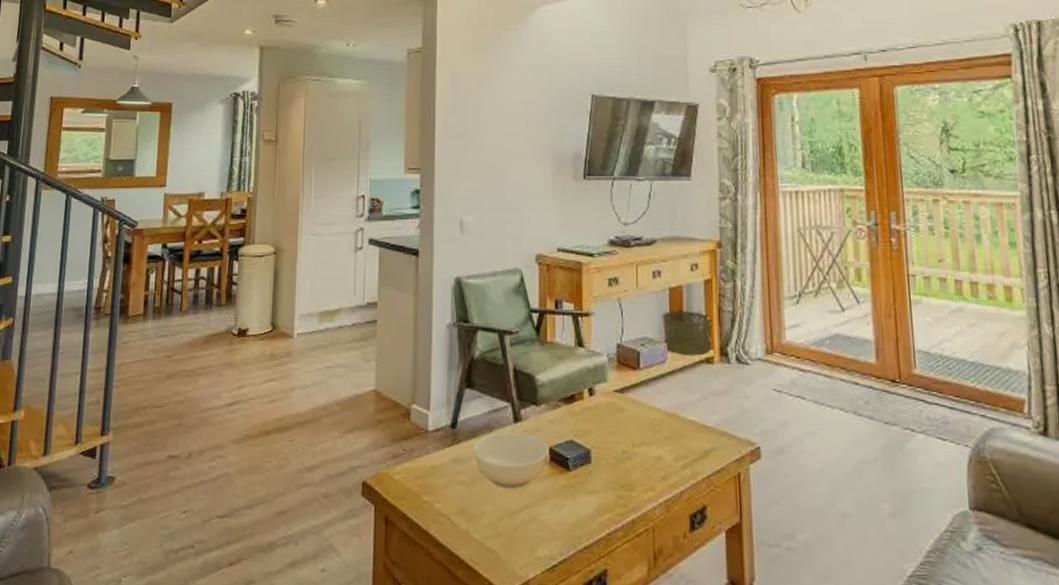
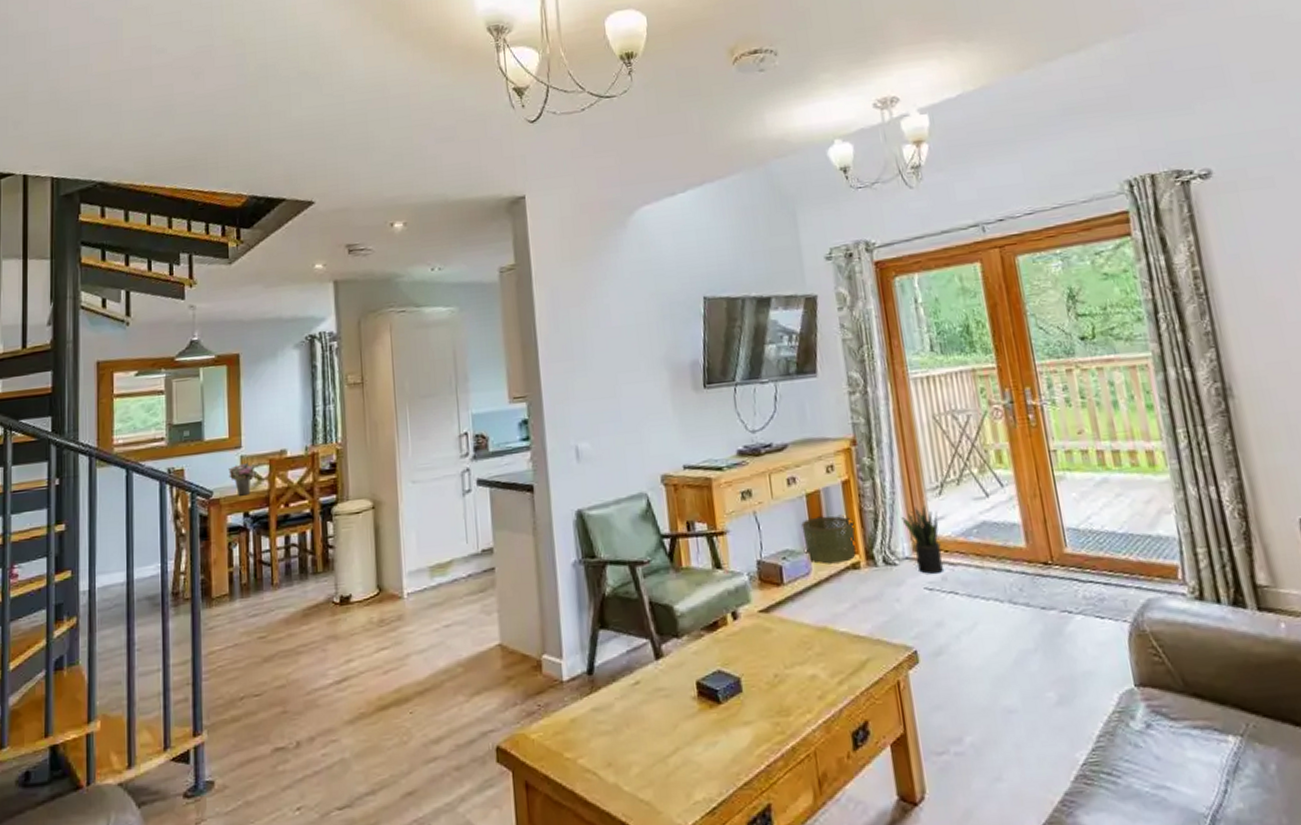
flower bouquet: none [153,200,176,230] -> present [228,462,256,497]
bowl: present [473,432,549,488] -> none [614,669,696,732]
potted plant: none [758,311,794,377] -> present [901,504,943,574]

